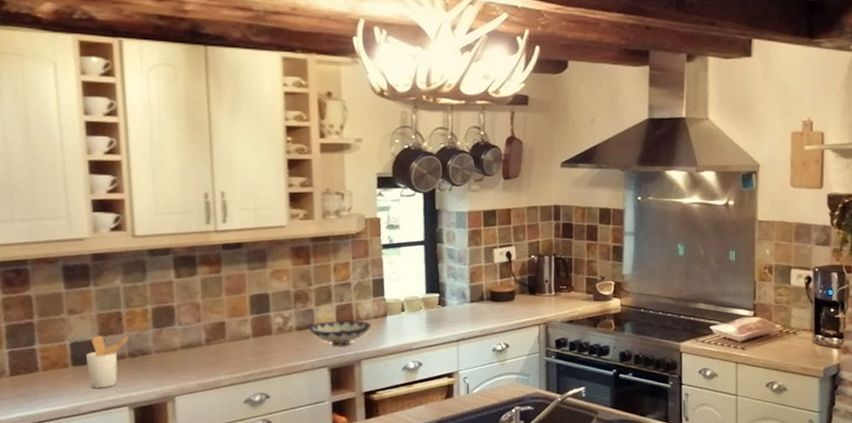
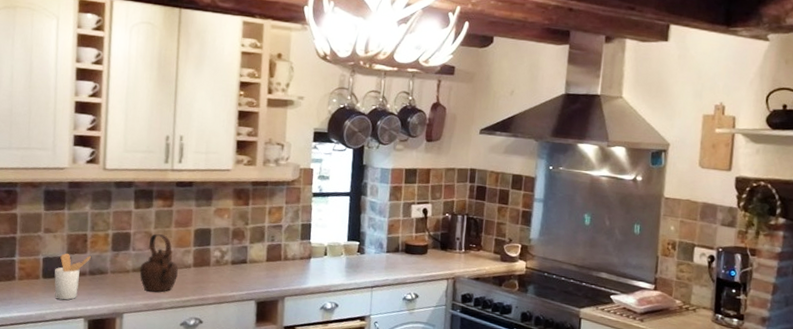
teapot: none [189,303,235,369] -> present [139,233,178,292]
bowl: present [308,319,371,346] -> none [242,258,297,282]

